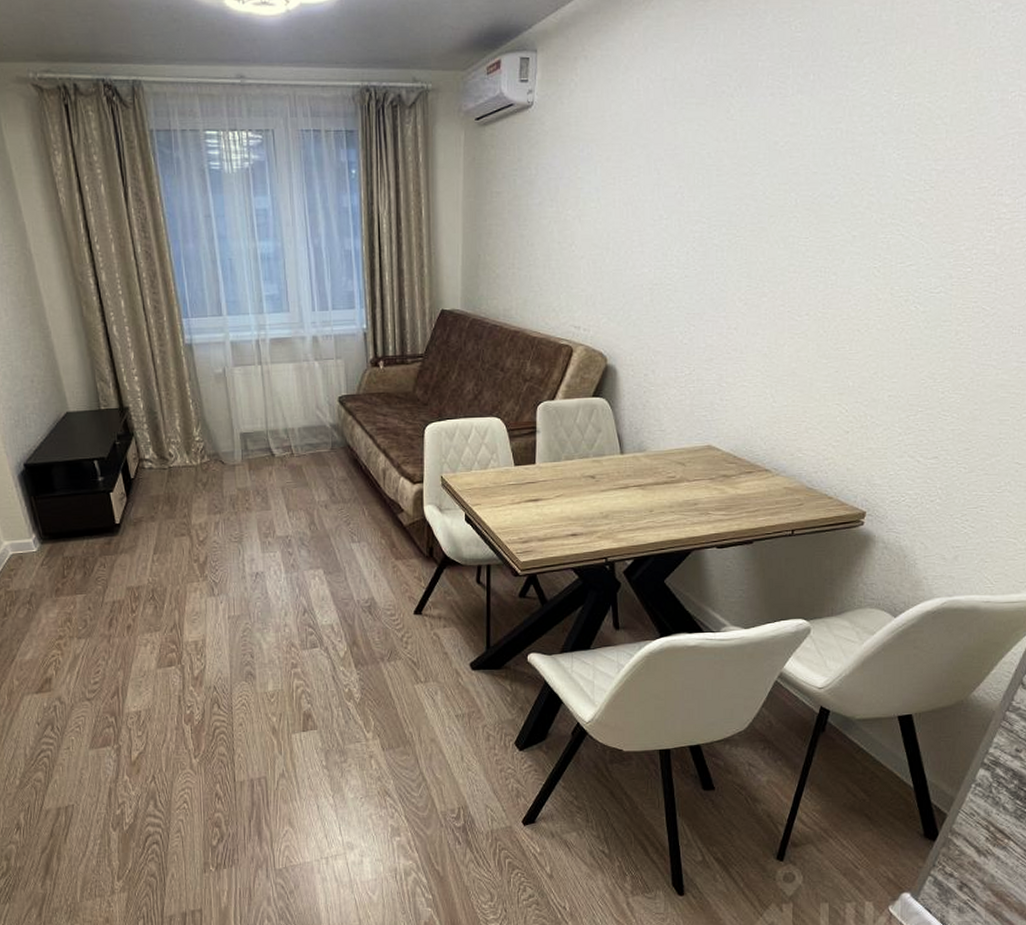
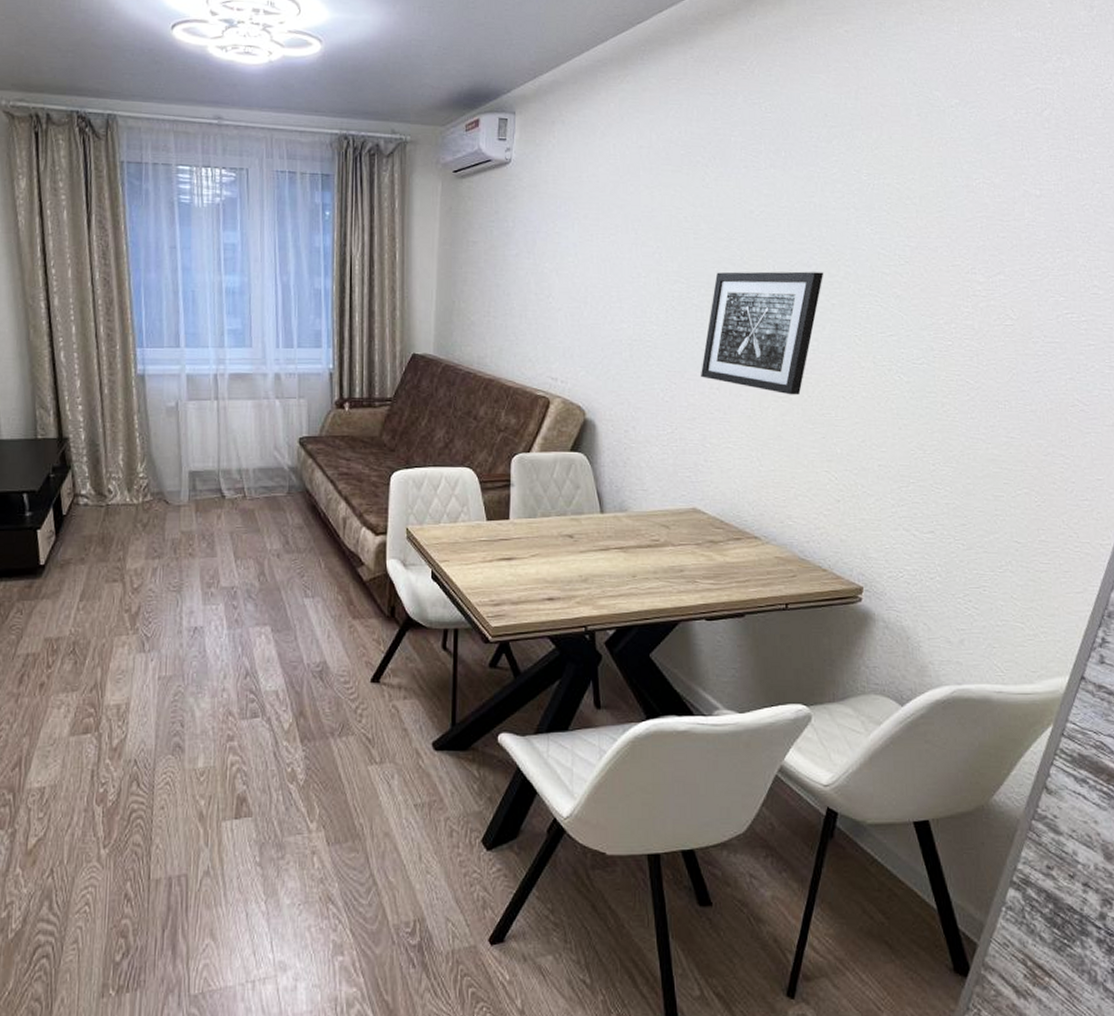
wall art: none [719,203,847,331] -> present [701,271,824,395]

